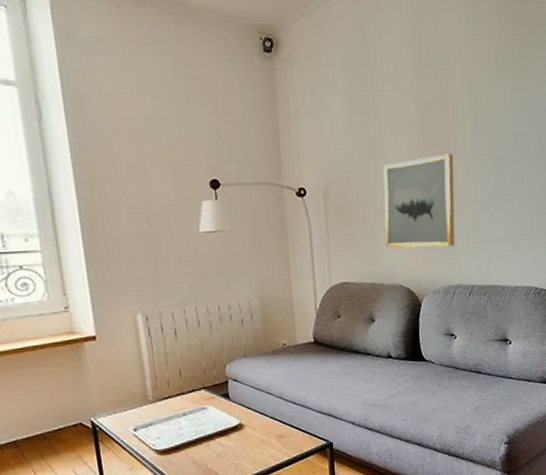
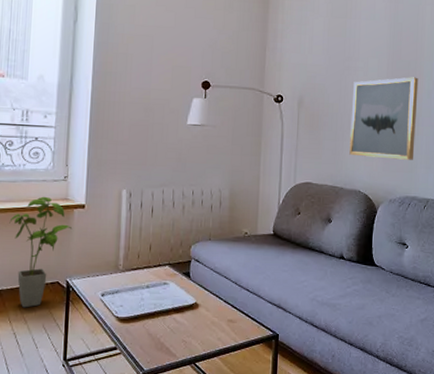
house plant: none [8,332,87,456] -> present [9,196,73,308]

